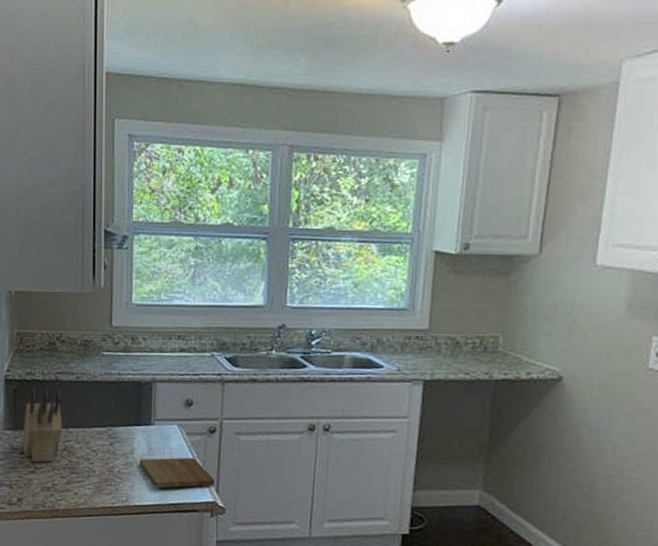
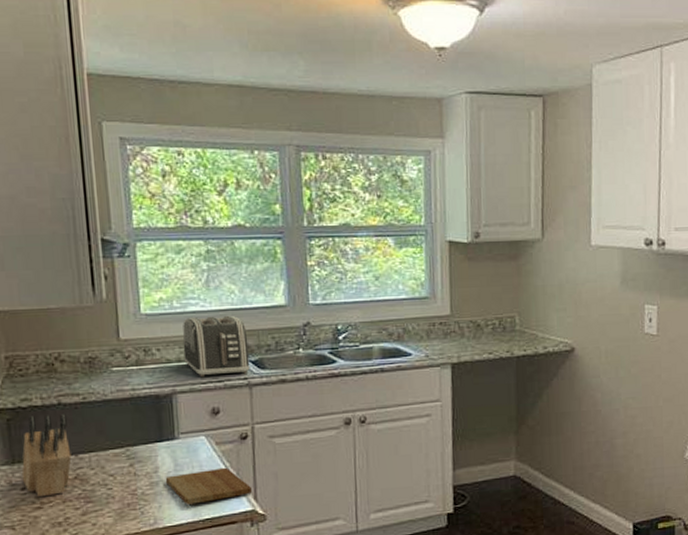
toaster: none [166,310,225,370] -> present [182,315,250,378]

